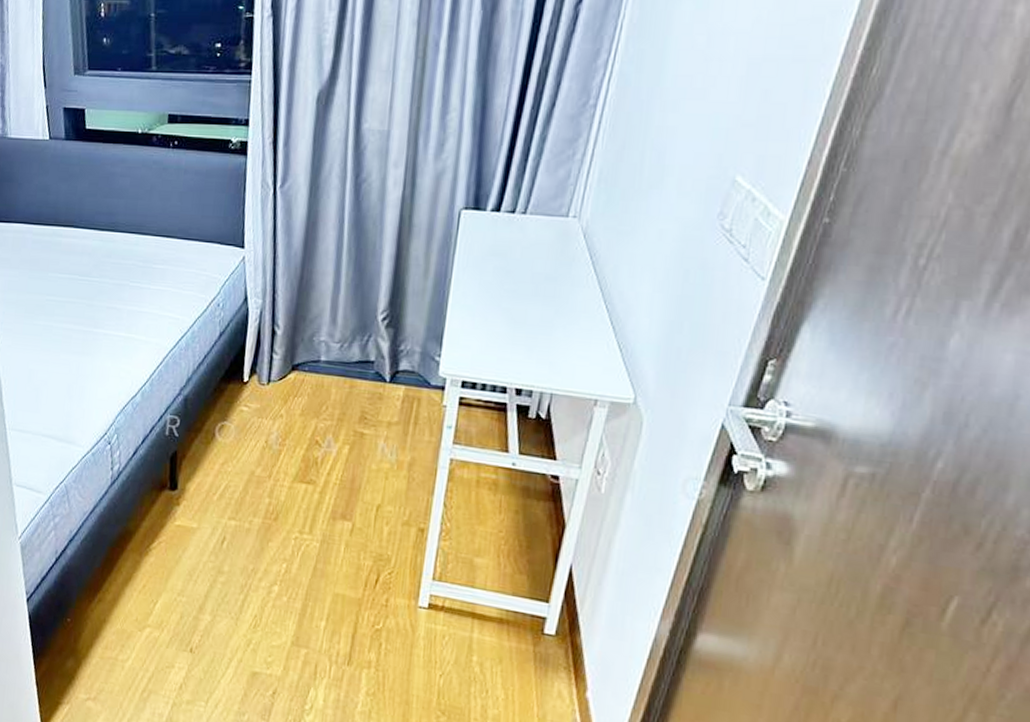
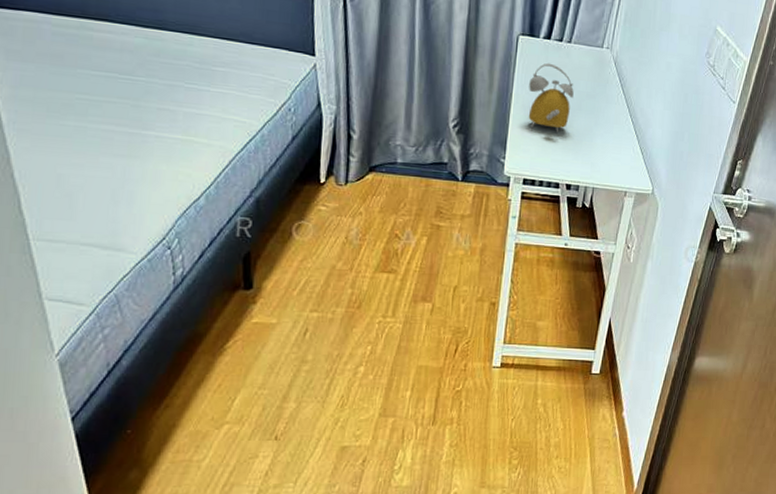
alarm clock: none [470,240,529,325] -> present [528,63,574,133]

